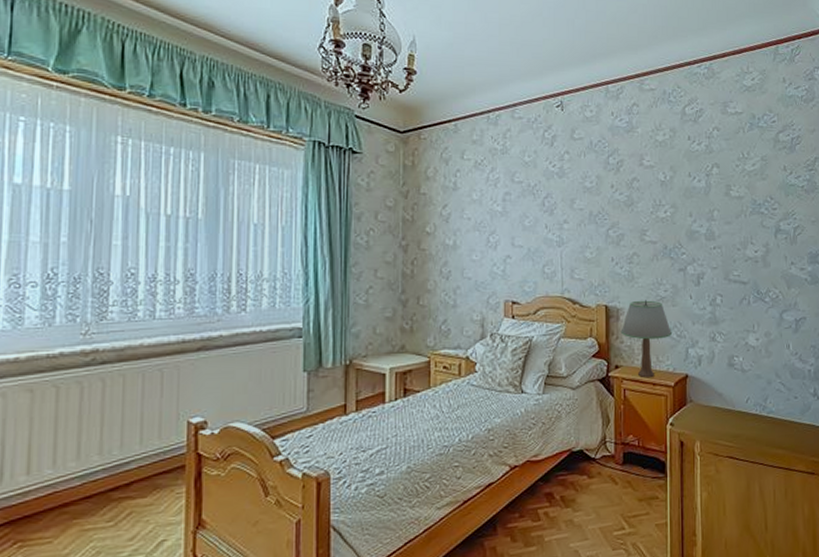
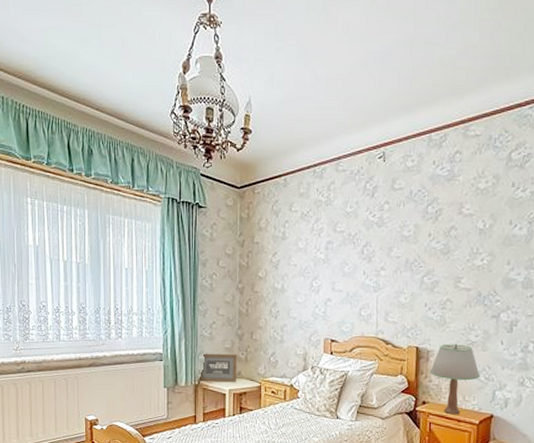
picture frame: none [350,324,400,361] -> present [198,353,237,382]

